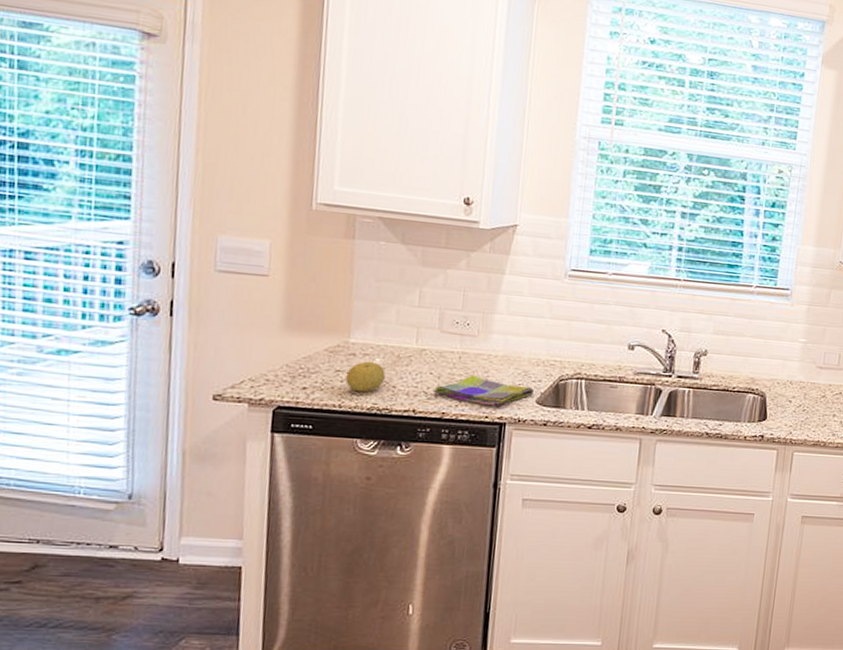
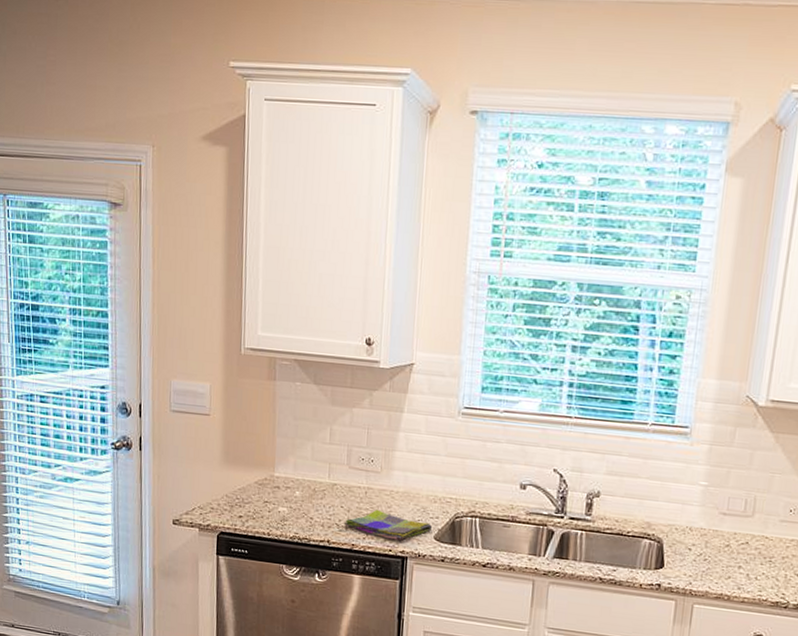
fruit: present [345,361,385,393] -> none [272,493,304,523]

